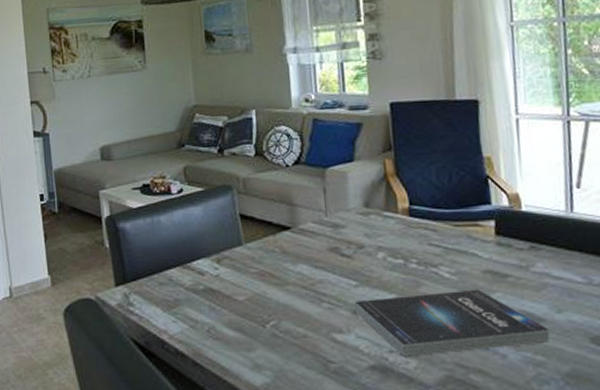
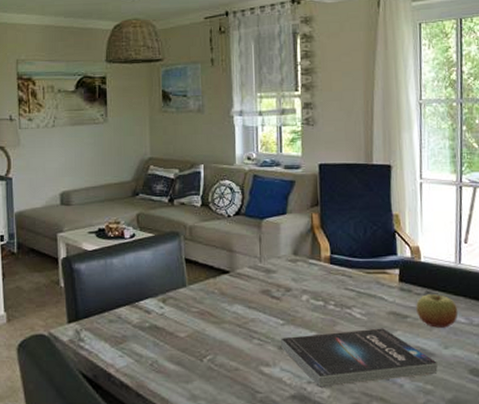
apple: none [518,249,573,288] -> present [416,294,458,328]

